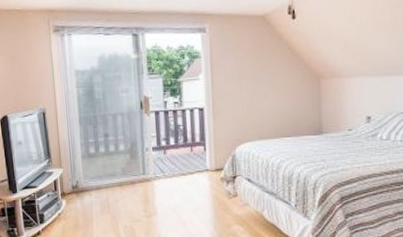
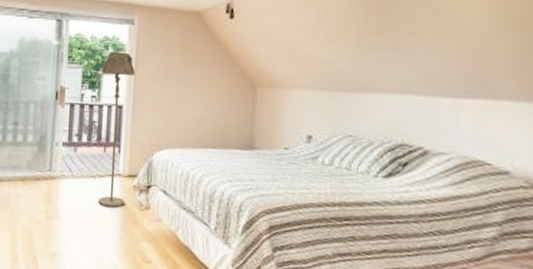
floor lamp: none [180,59,215,199] -> present [98,51,136,208]

